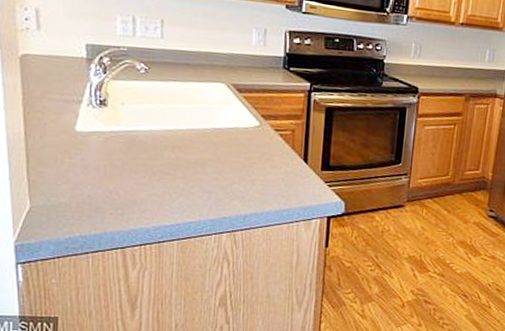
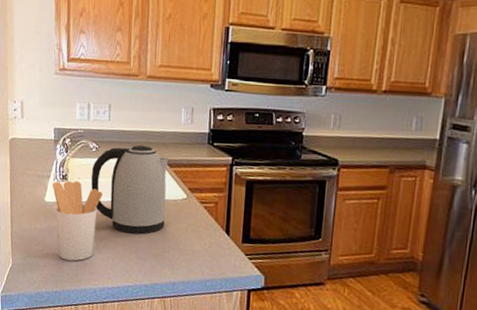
utensil holder: none [86,106,155,199] -> present [52,181,103,261]
kettle: none [140,67,238,165] -> present [91,144,169,234]

